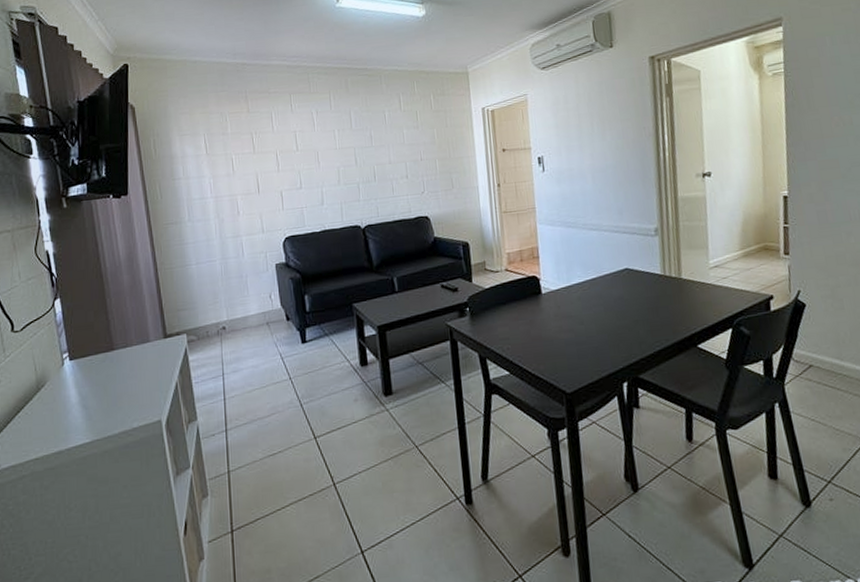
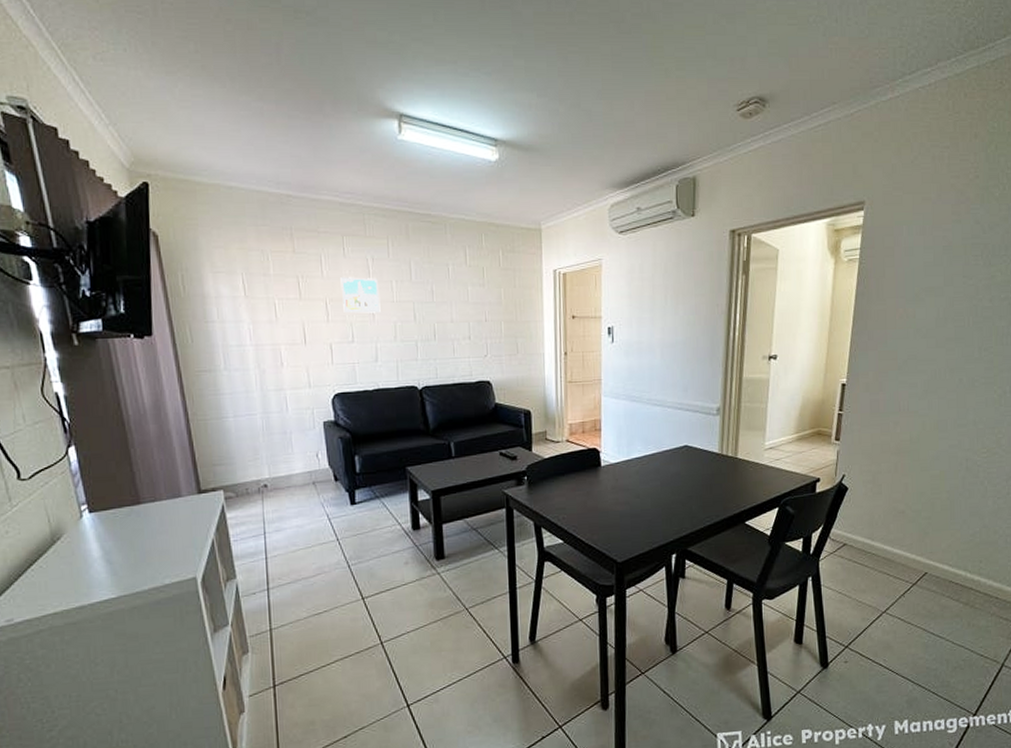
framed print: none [289,129,325,162] -> present [340,277,381,313]

